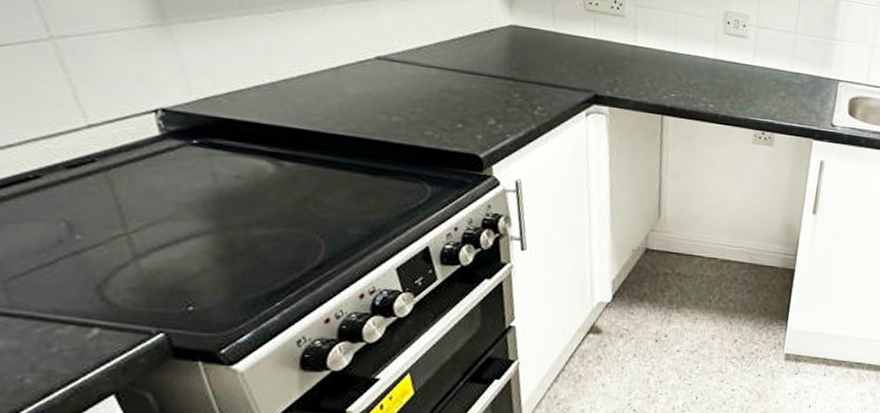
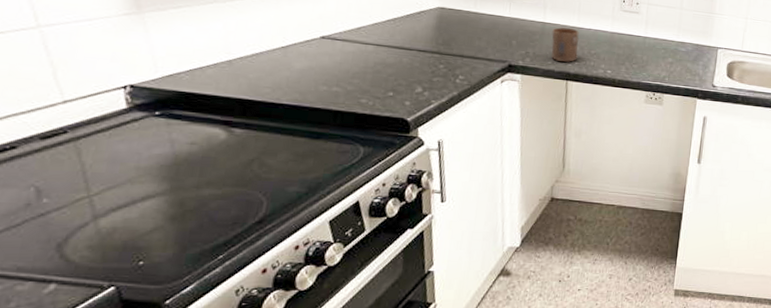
cup: none [644,52,677,94] -> present [551,27,580,62]

